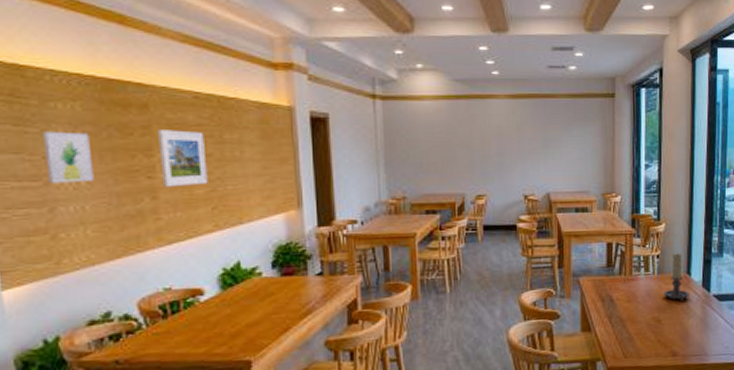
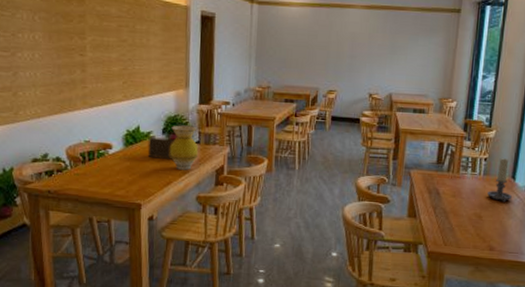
wall art: present [42,131,94,183] -> none [13,15,44,55]
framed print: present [158,130,208,188] -> none [89,19,122,64]
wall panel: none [253,270,291,301] -> present [147,135,176,160]
vase: none [283,254,322,311] -> present [170,125,198,170]

